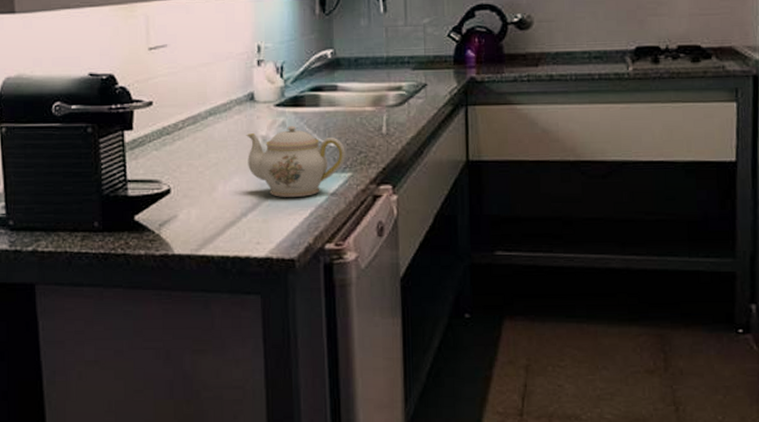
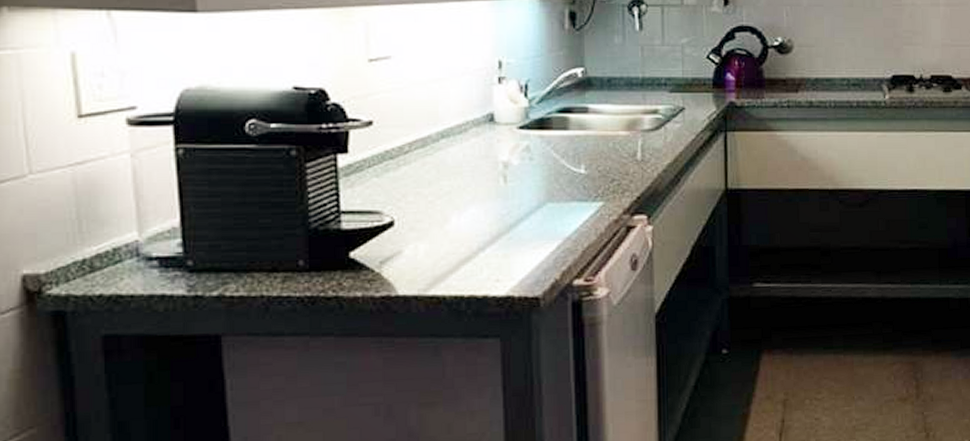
teapot: present [246,125,346,197] -> none [484,150,597,229]

